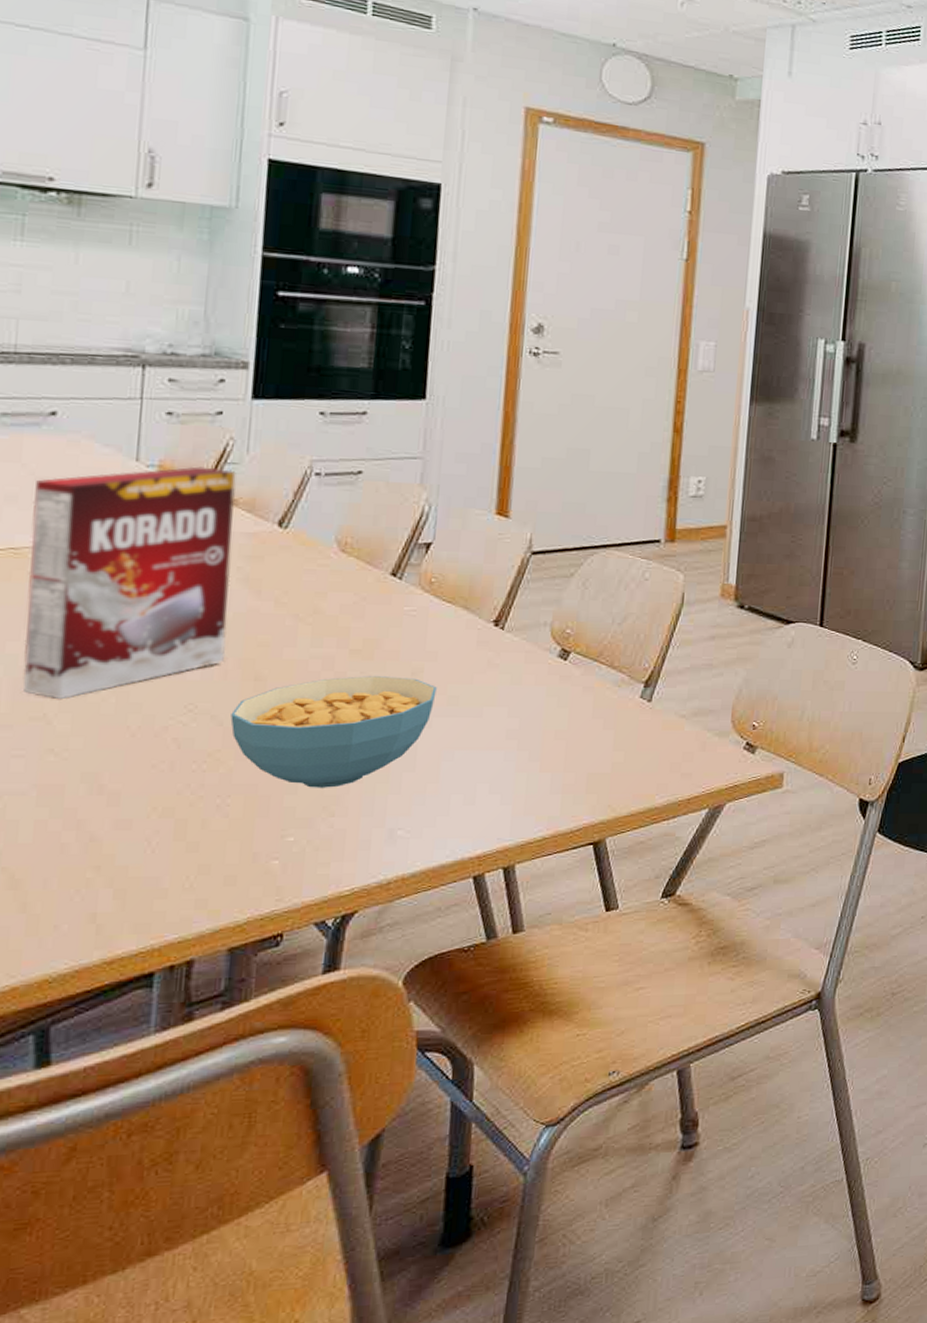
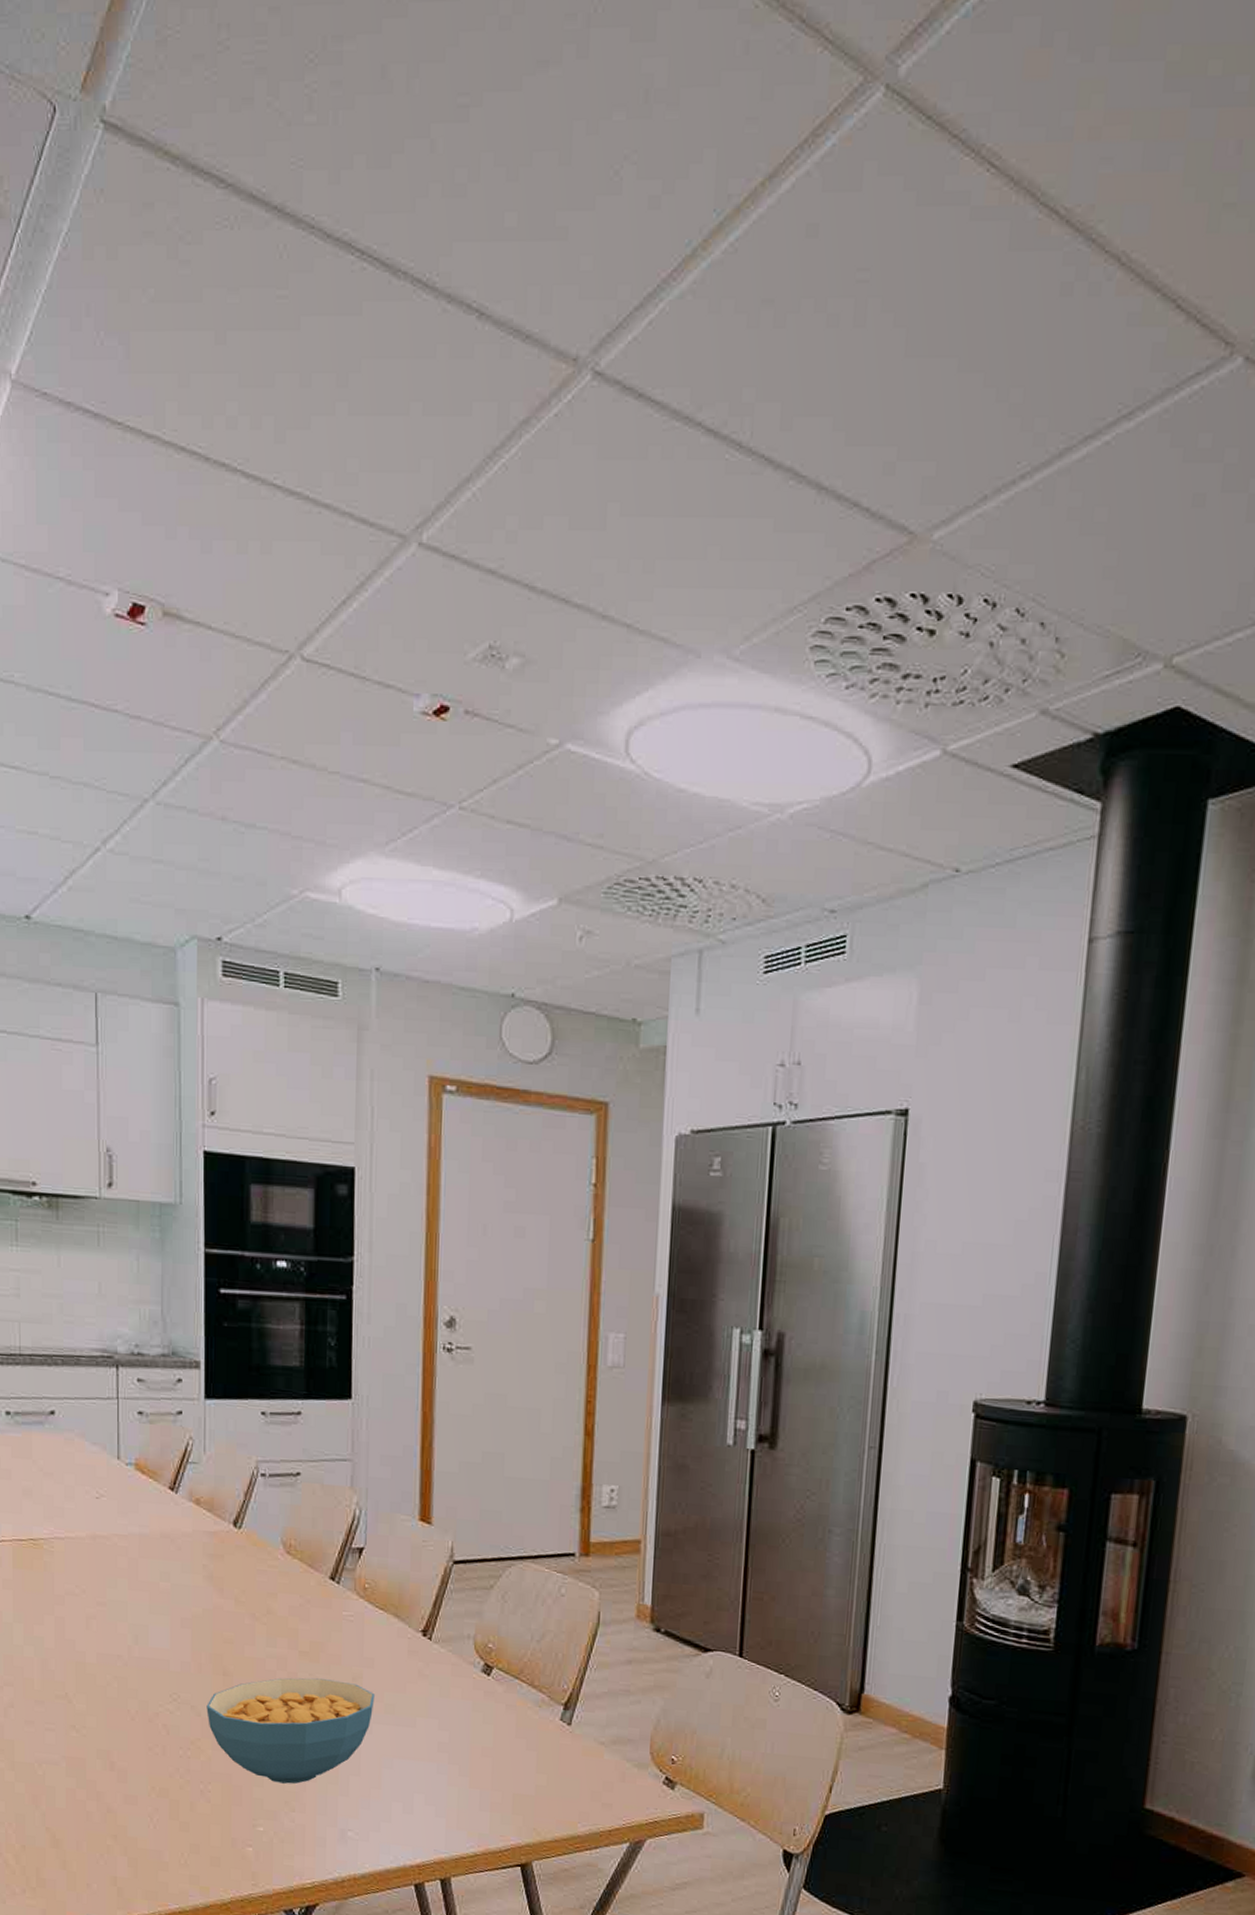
cereal box: present [23,466,236,700] -> none [43,1465,199,1682]

